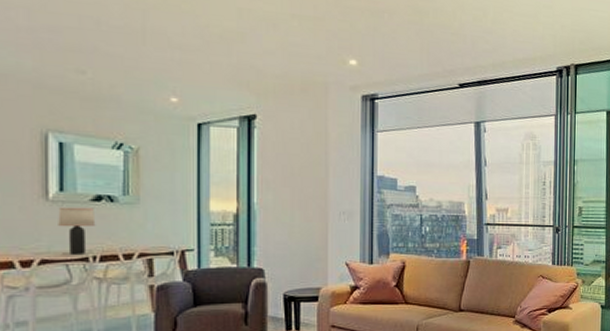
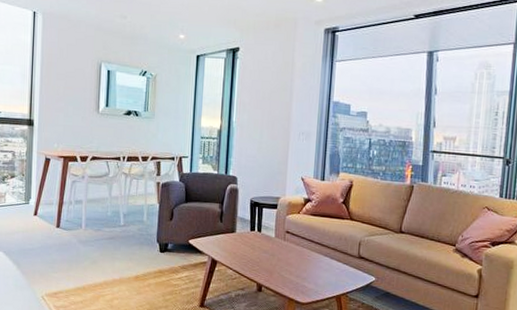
table lamp: present [58,206,96,256] -> none [104,118,126,156]

